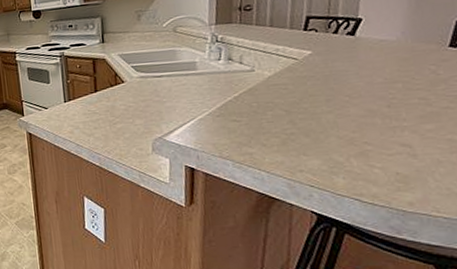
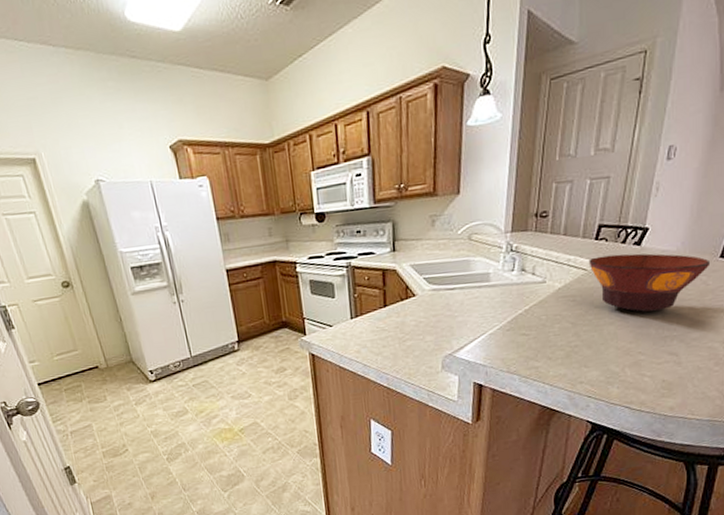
bowl: none [298,43,439,101] -> present [588,253,711,312]

